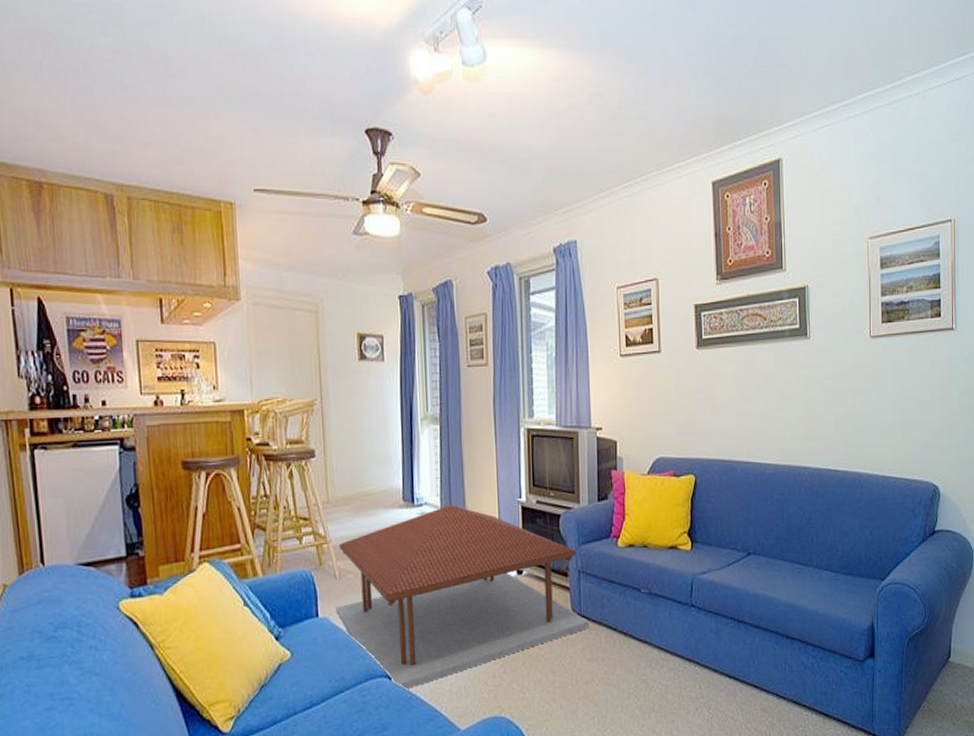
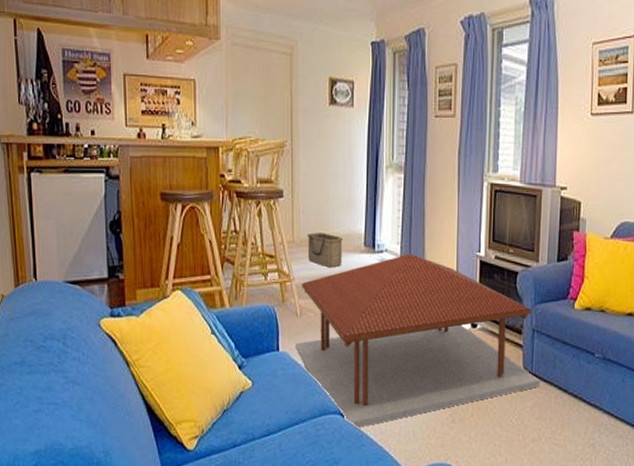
basket: none [342,490,381,526] -> present [307,232,344,268]

